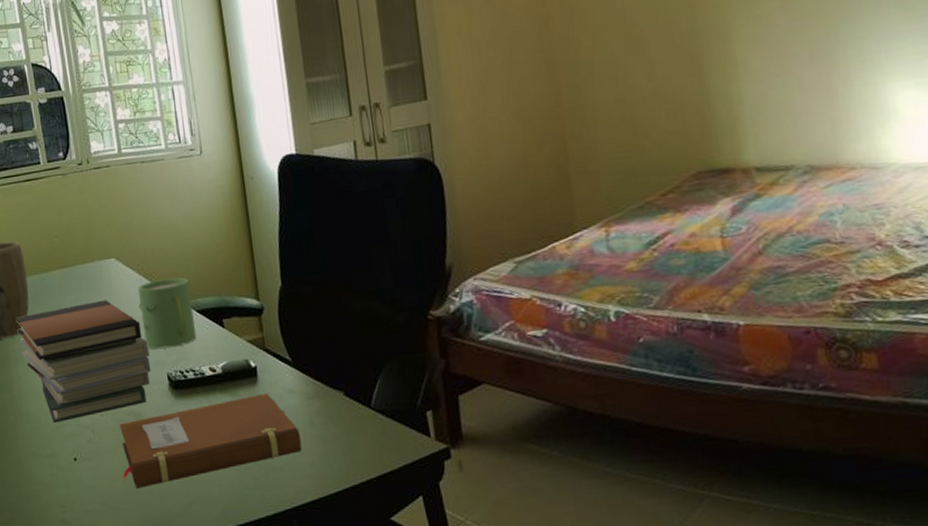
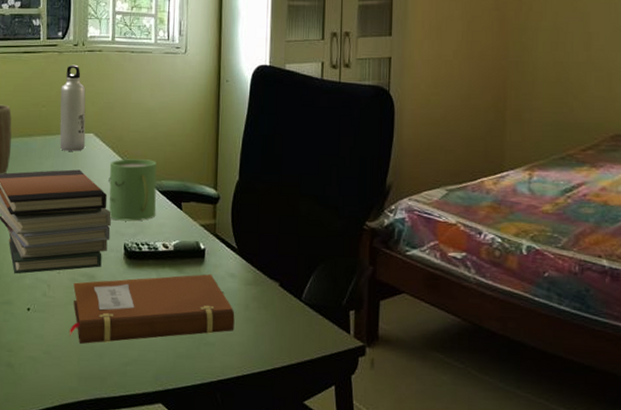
water bottle: none [71,186,108,282] -> present [59,64,86,151]

